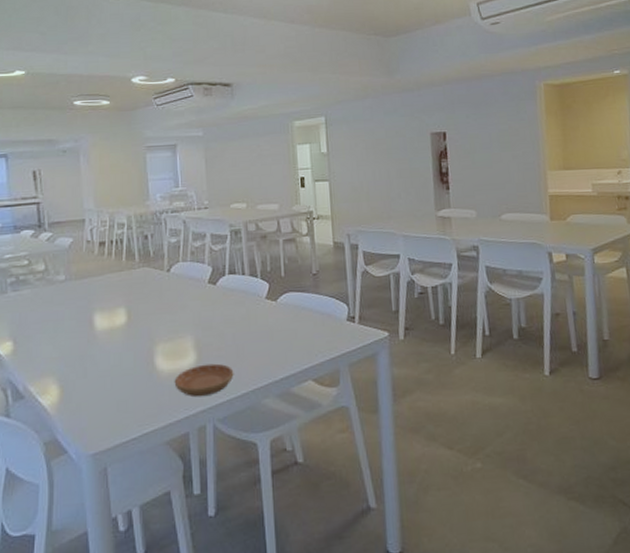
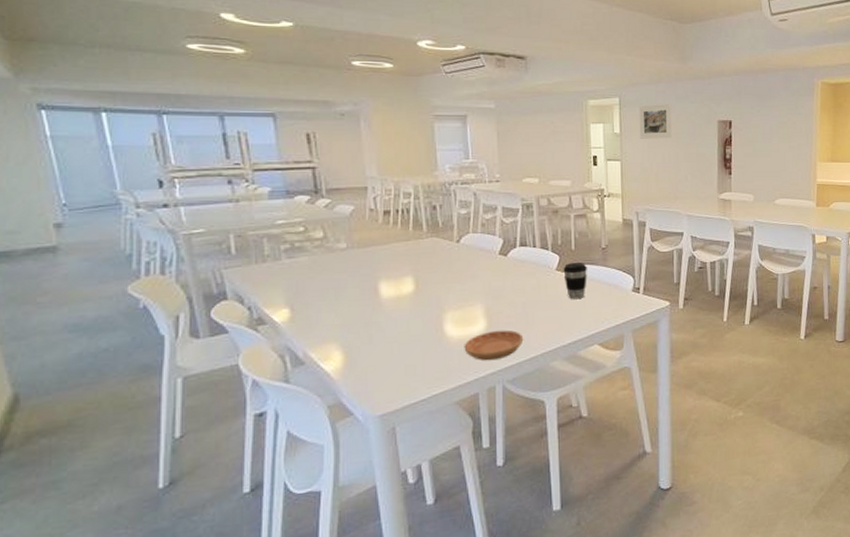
coffee cup: none [273,289,299,331] -> present [563,262,587,300]
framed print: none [345,118,382,157] -> present [639,103,672,139]

